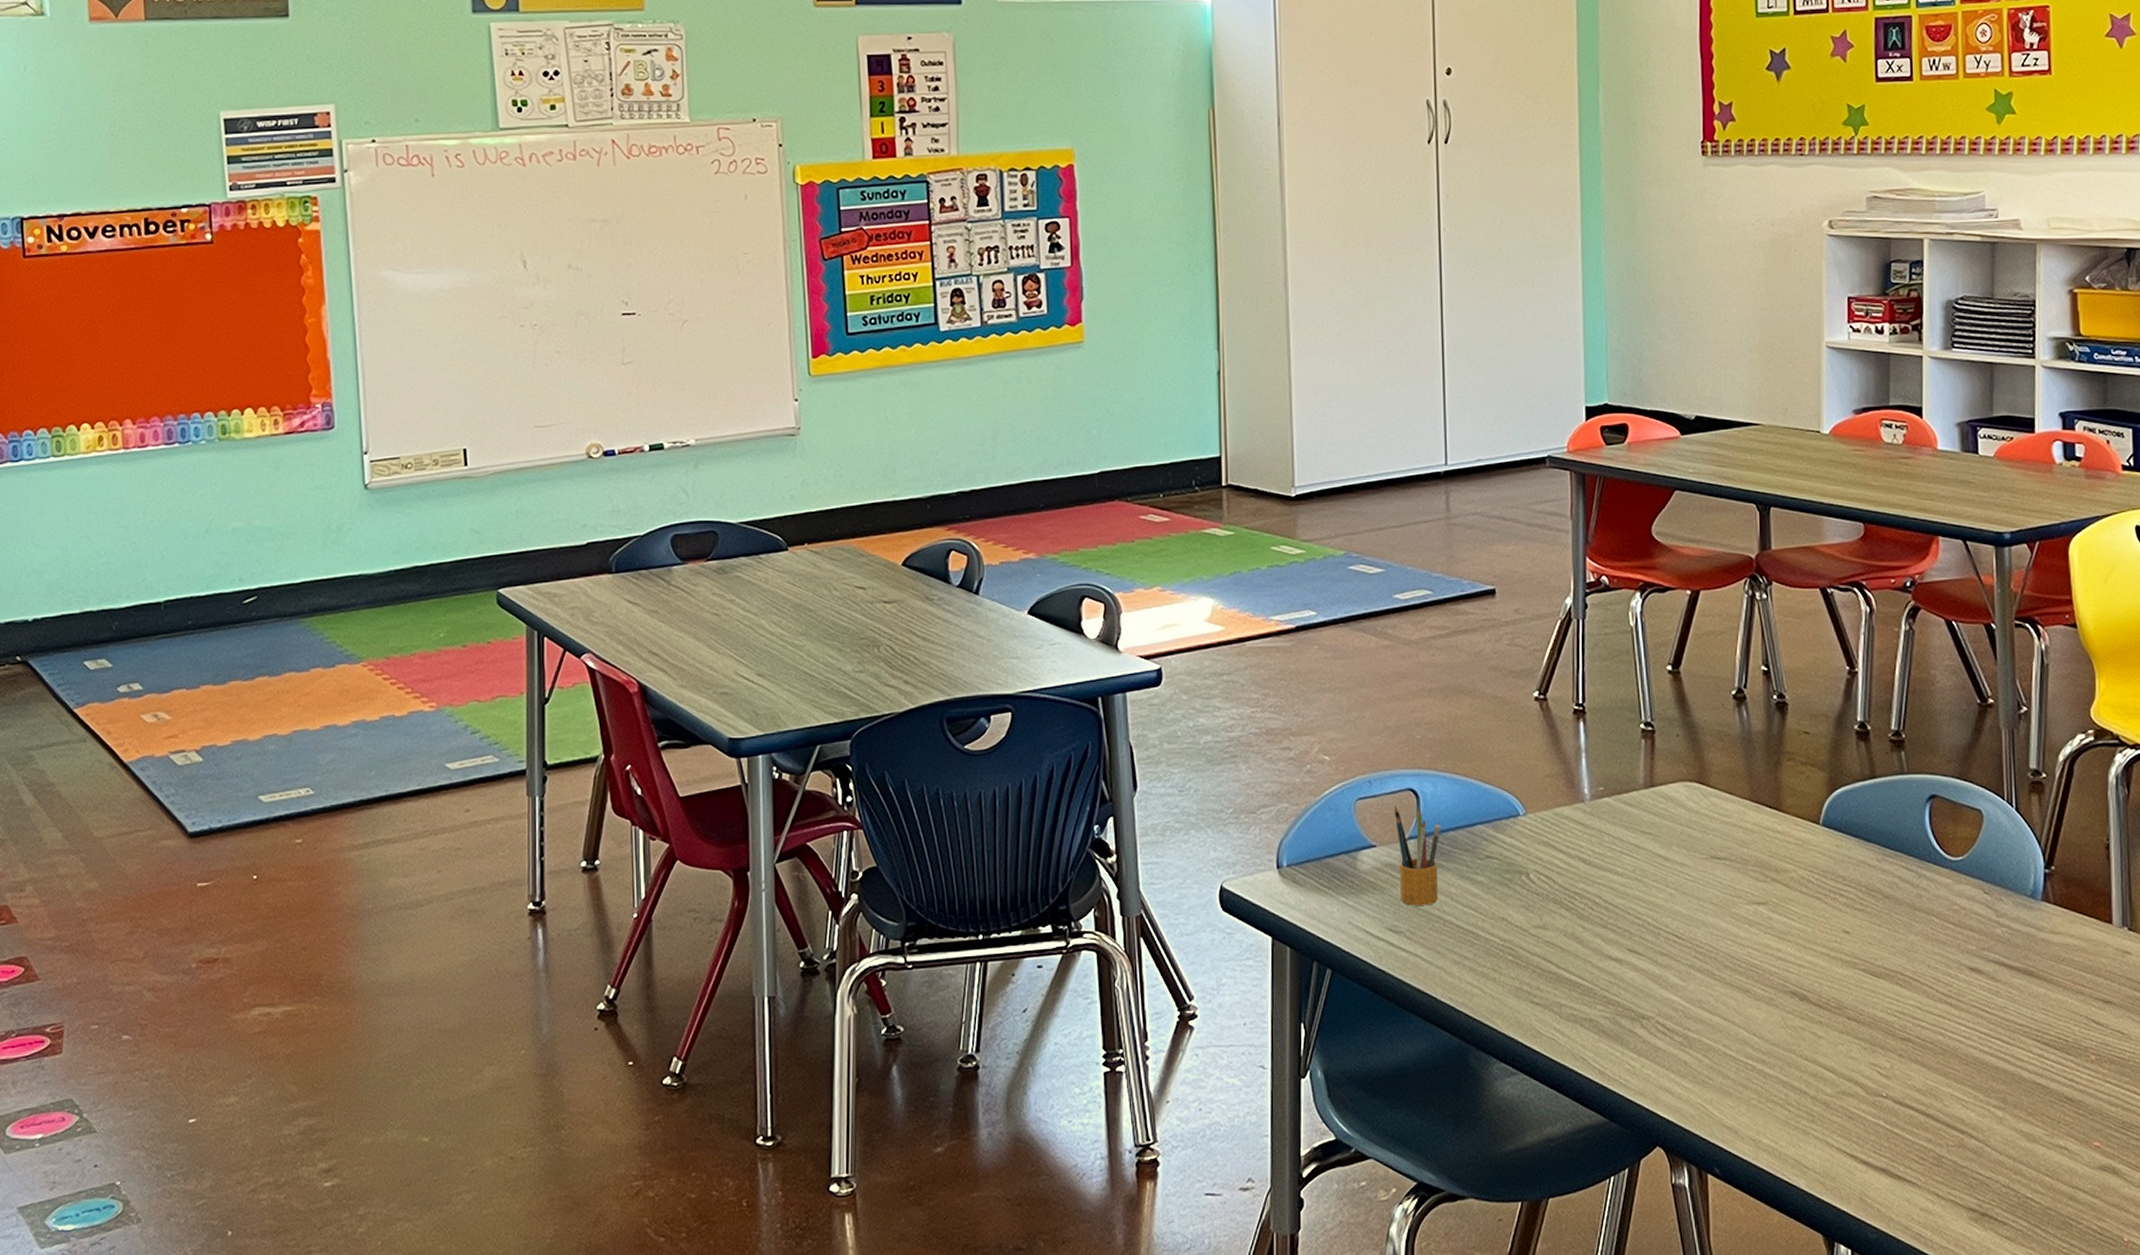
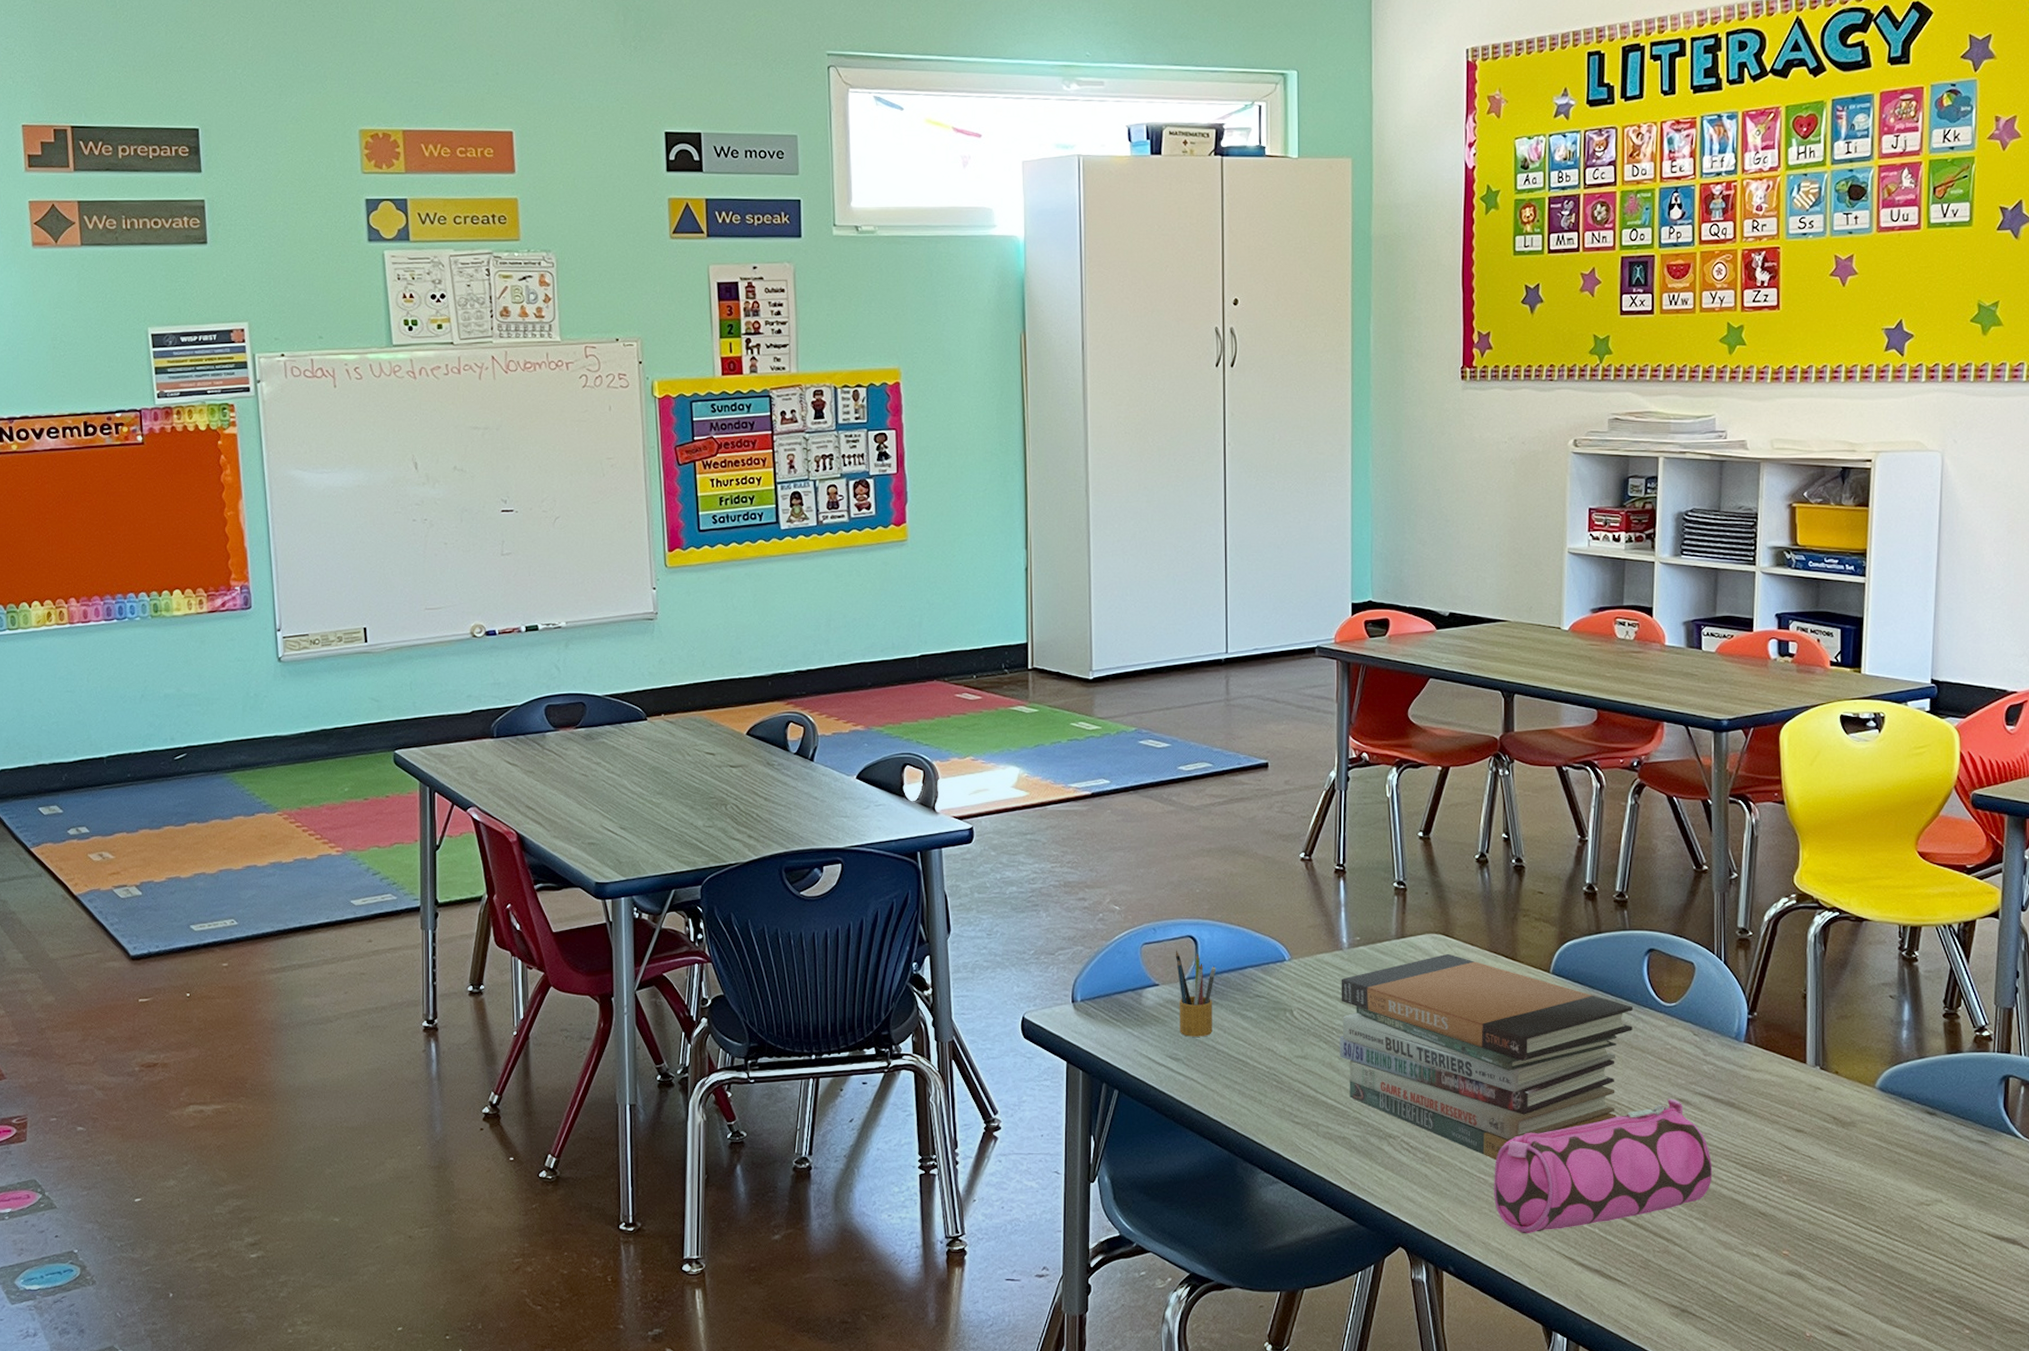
book stack: none [1583,804,1915,1042] -> present [1340,953,1634,1160]
pencil case: none [1763,967,2011,1129] -> present [1494,1098,1713,1234]

